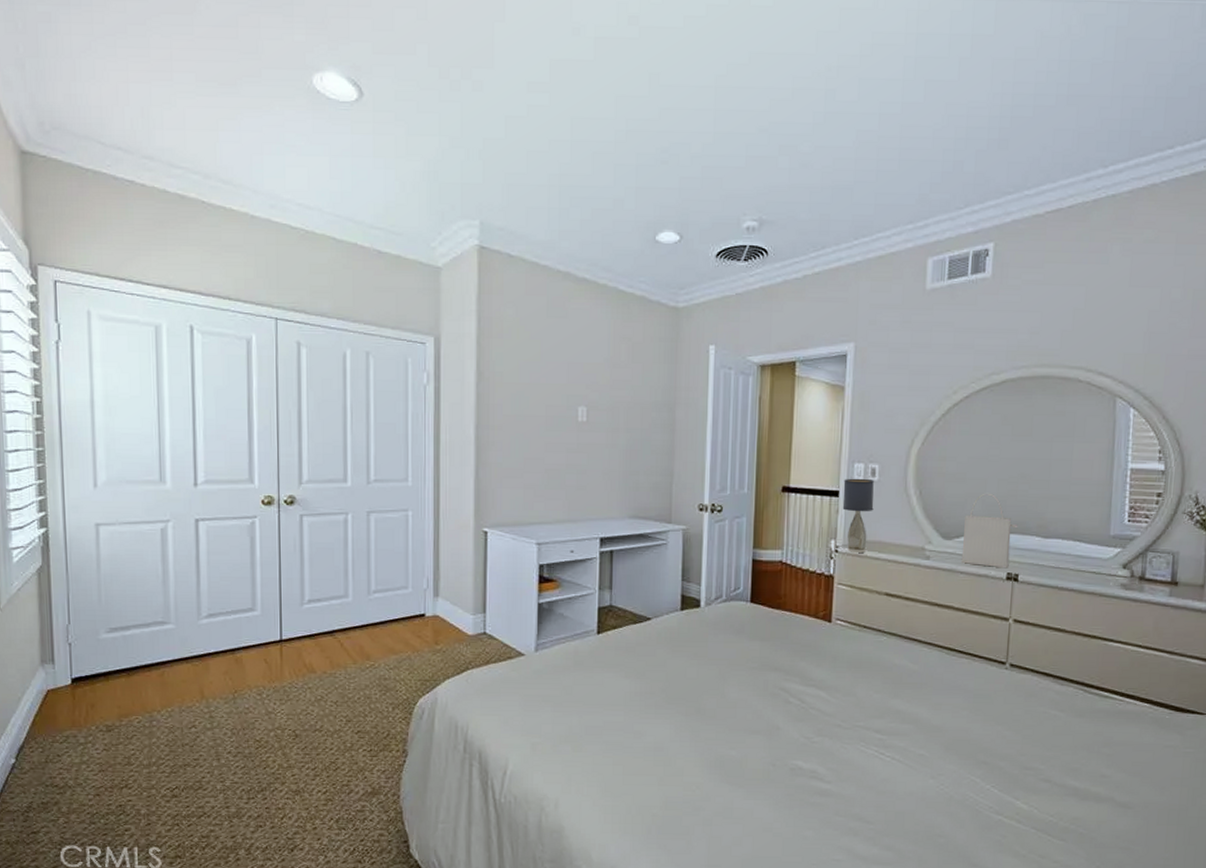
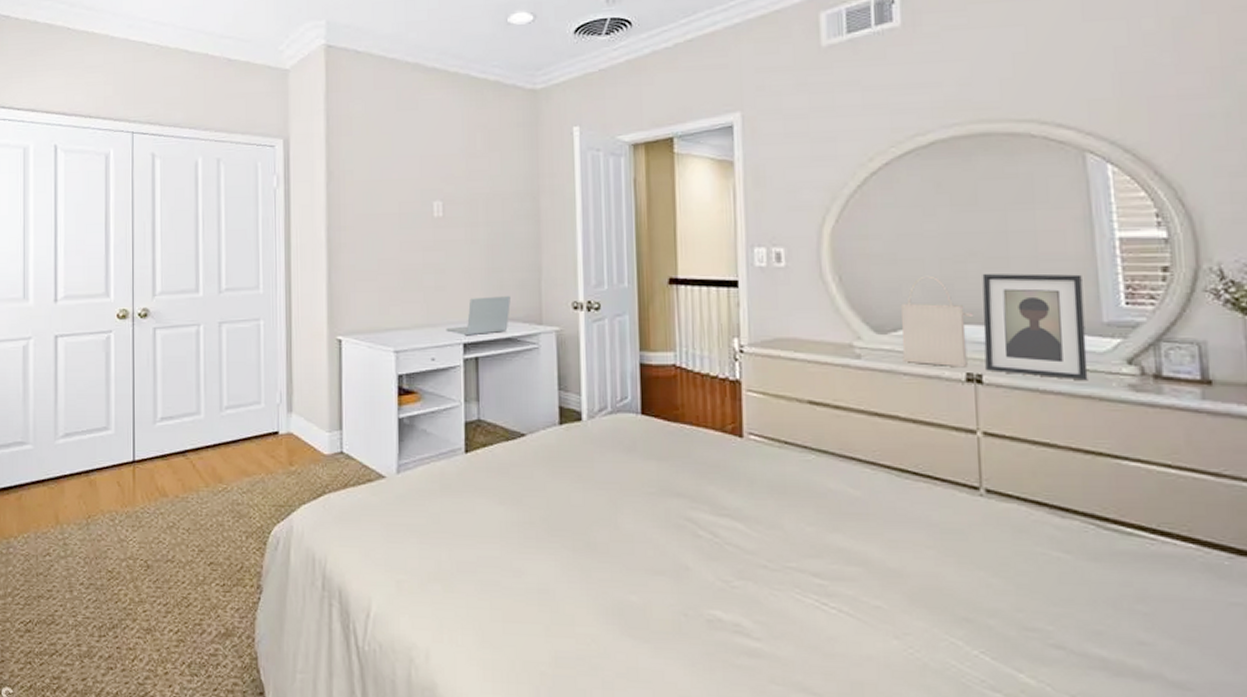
laptop: none [585,497,644,532] -> present [446,296,511,336]
table lamp: present [842,478,874,554] -> none [742,264,783,354]
picture frame: none [1022,494,1100,581] -> present [982,273,1088,381]

